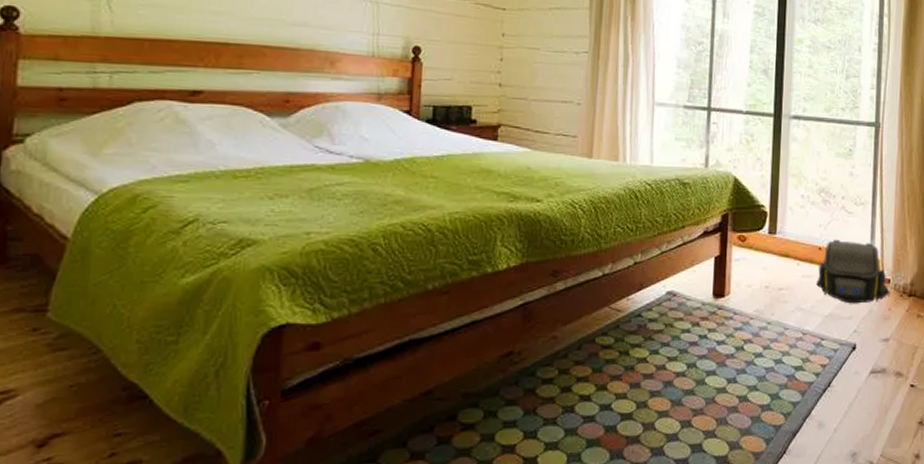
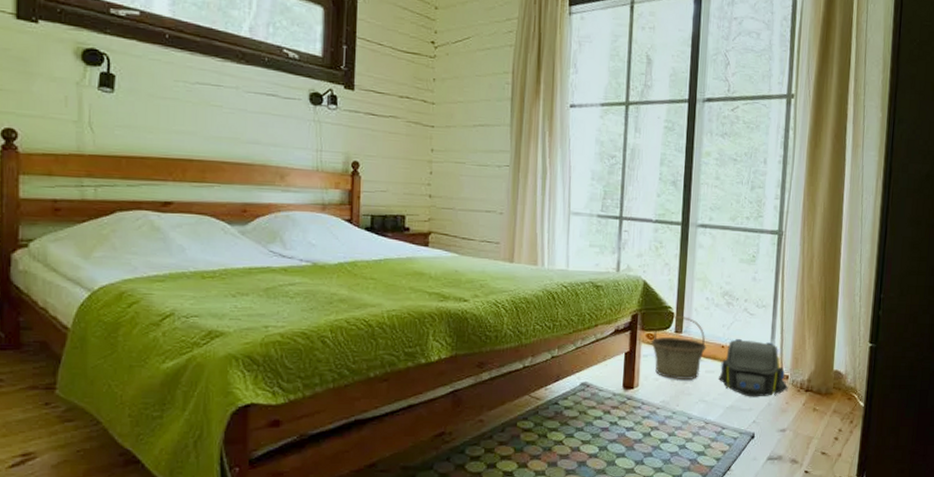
basket: none [743,216,803,285] -> present [651,316,707,379]

